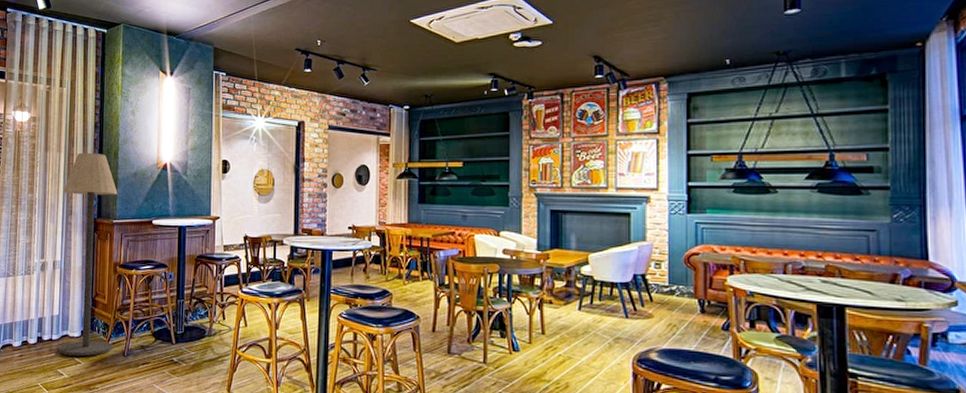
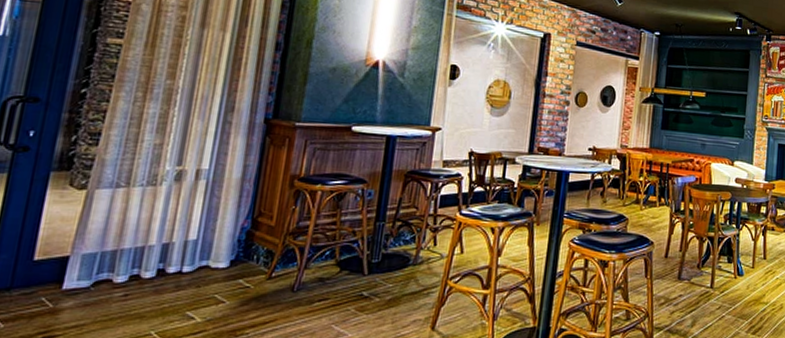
floor lamp: present [58,152,118,357] -> none [190,35,307,294]

